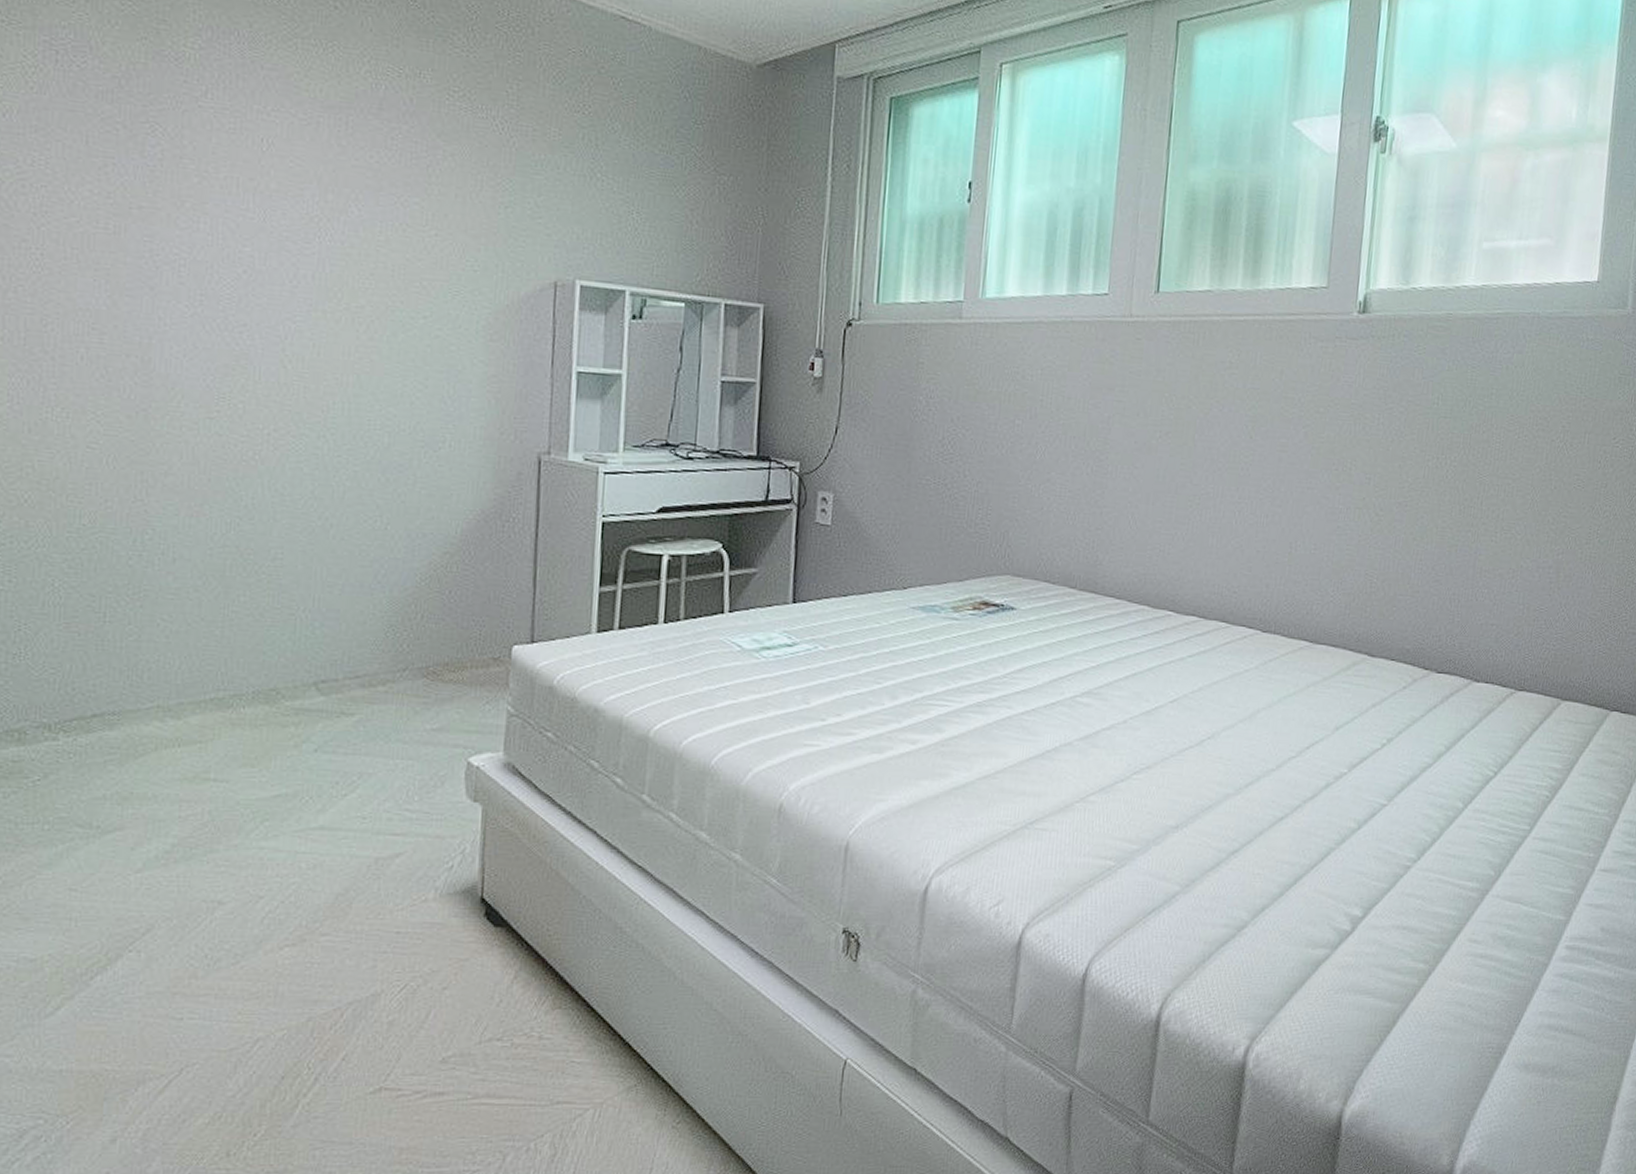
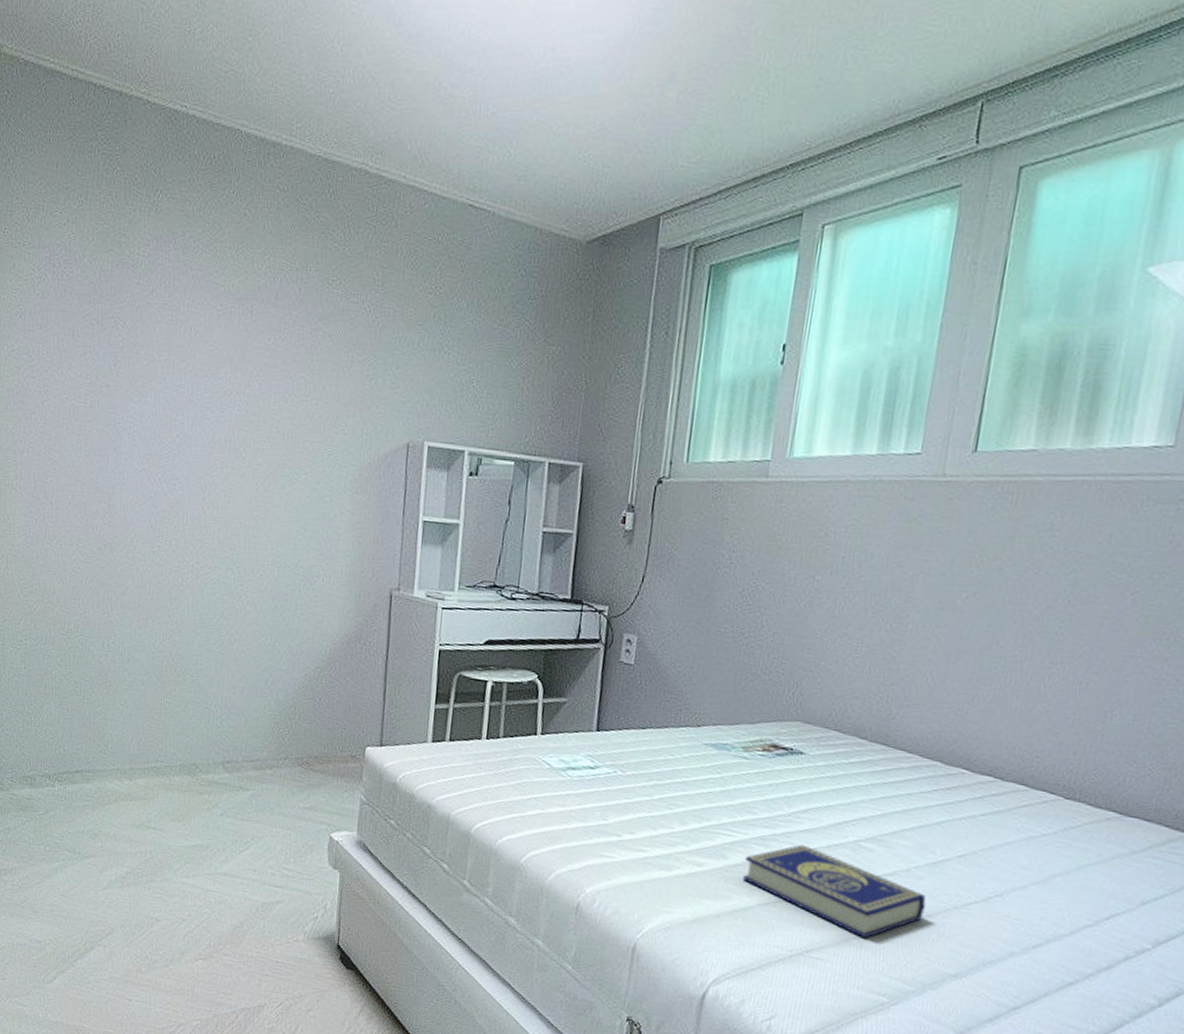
book: none [960,707,1144,801] -> present [743,844,926,939]

